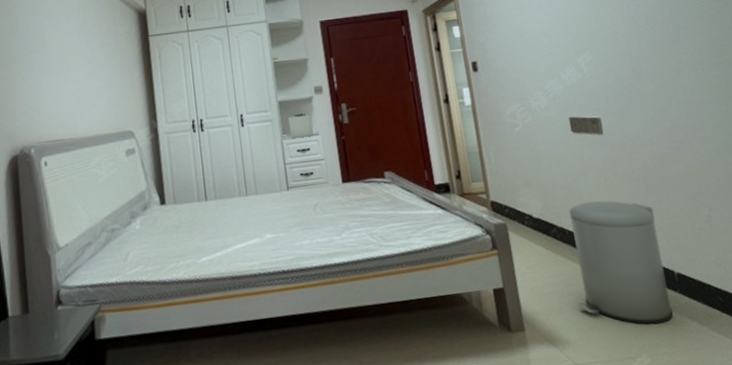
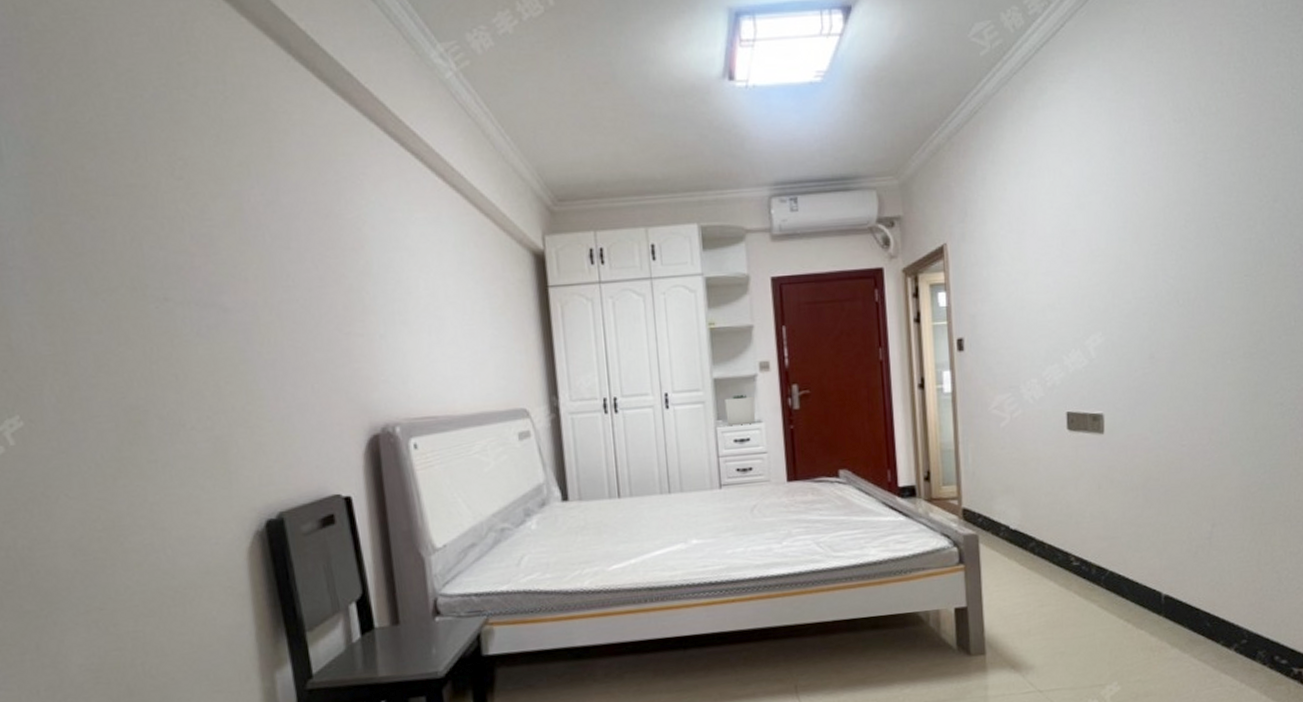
pedal bin: present [569,200,673,325] -> none [1048,511,1153,651]

